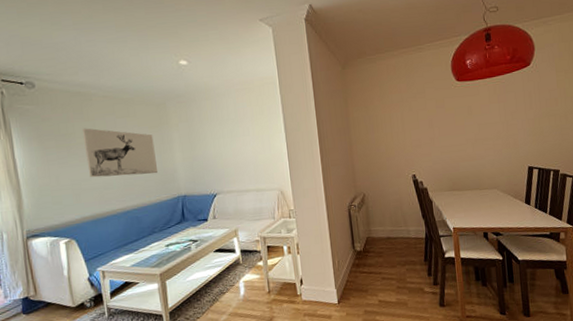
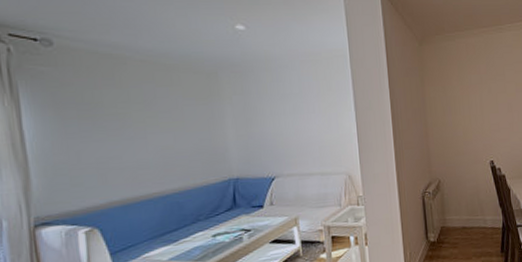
wall art: present [81,128,159,178] -> none [112,96,206,156]

